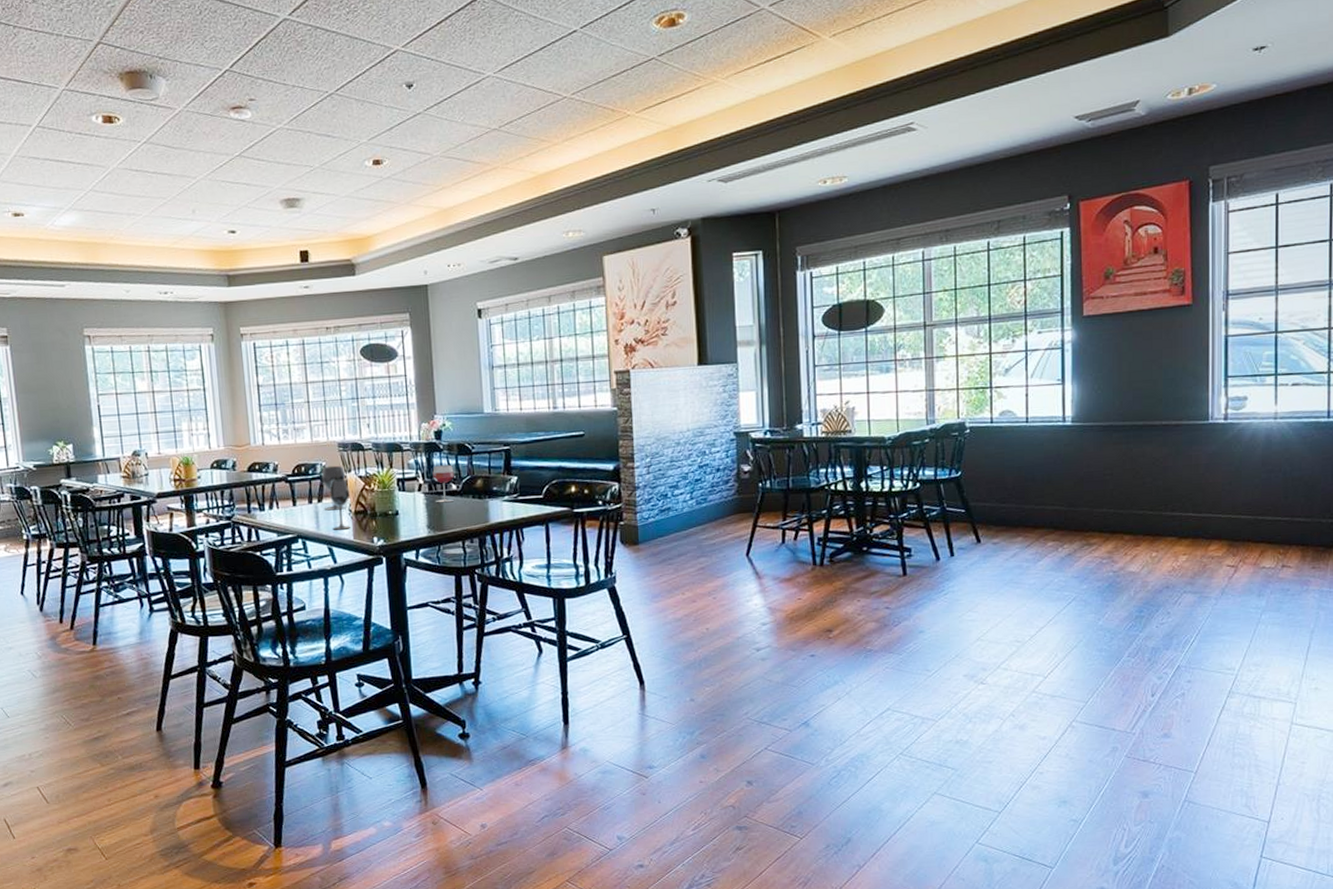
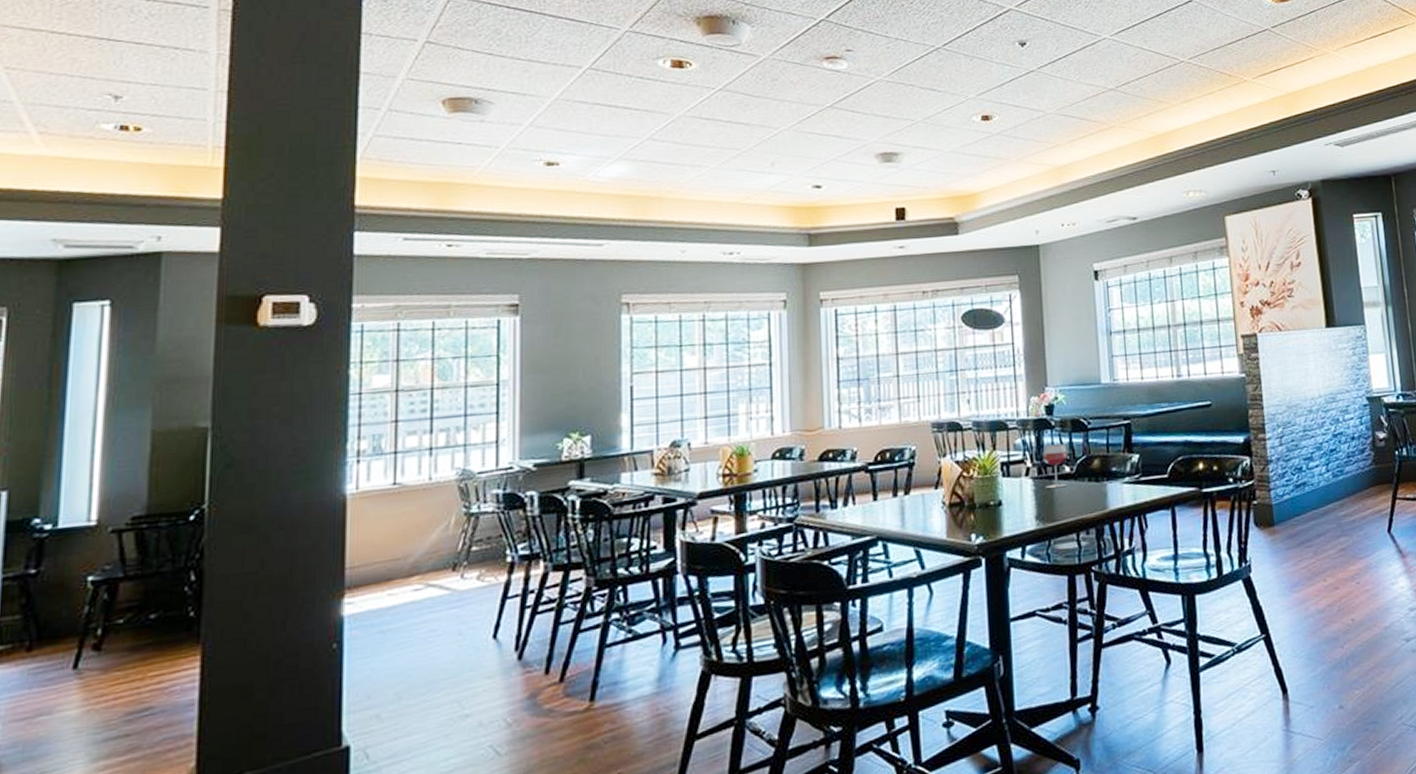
wine glass: present [321,465,346,512] -> none [910,449,939,505]
wine glass: present [329,479,350,530] -> none [919,465,944,528]

